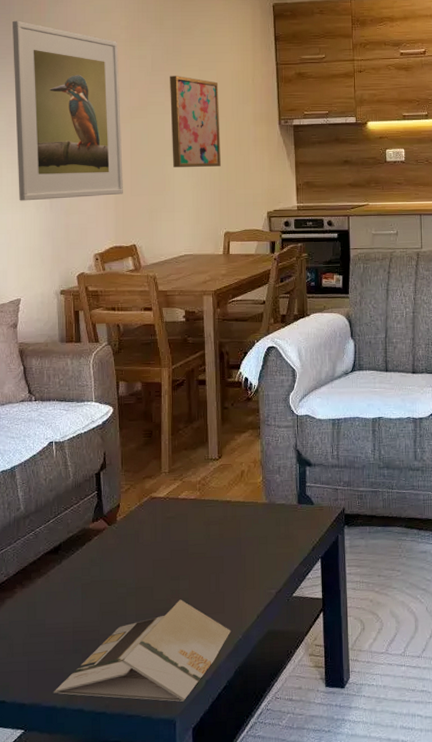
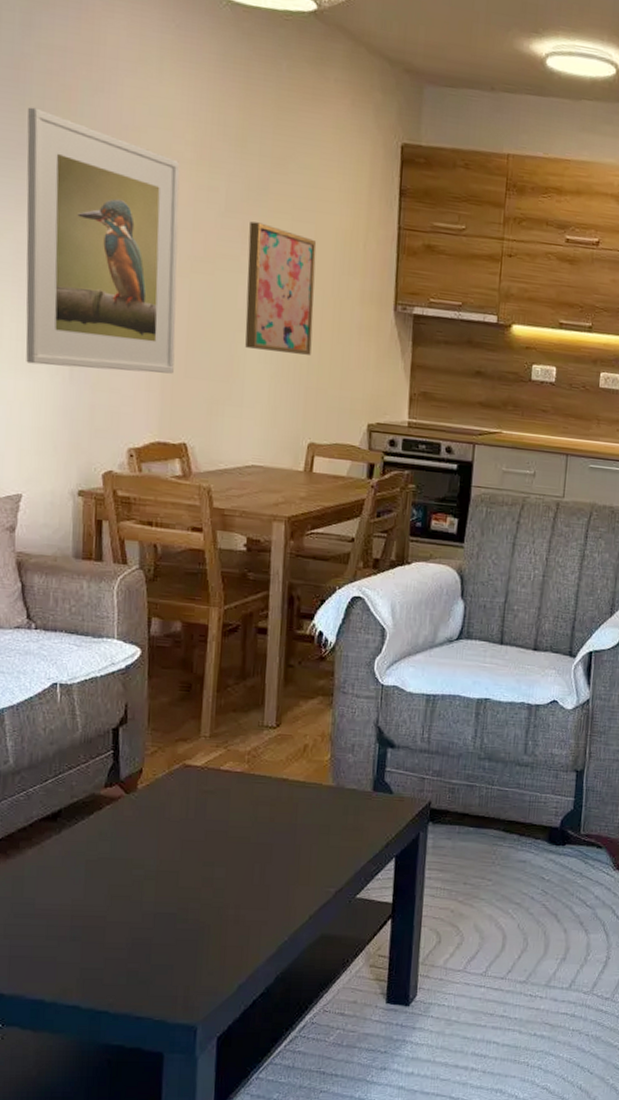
brochure: present [54,599,232,702] -> none [42,889,276,1006]

